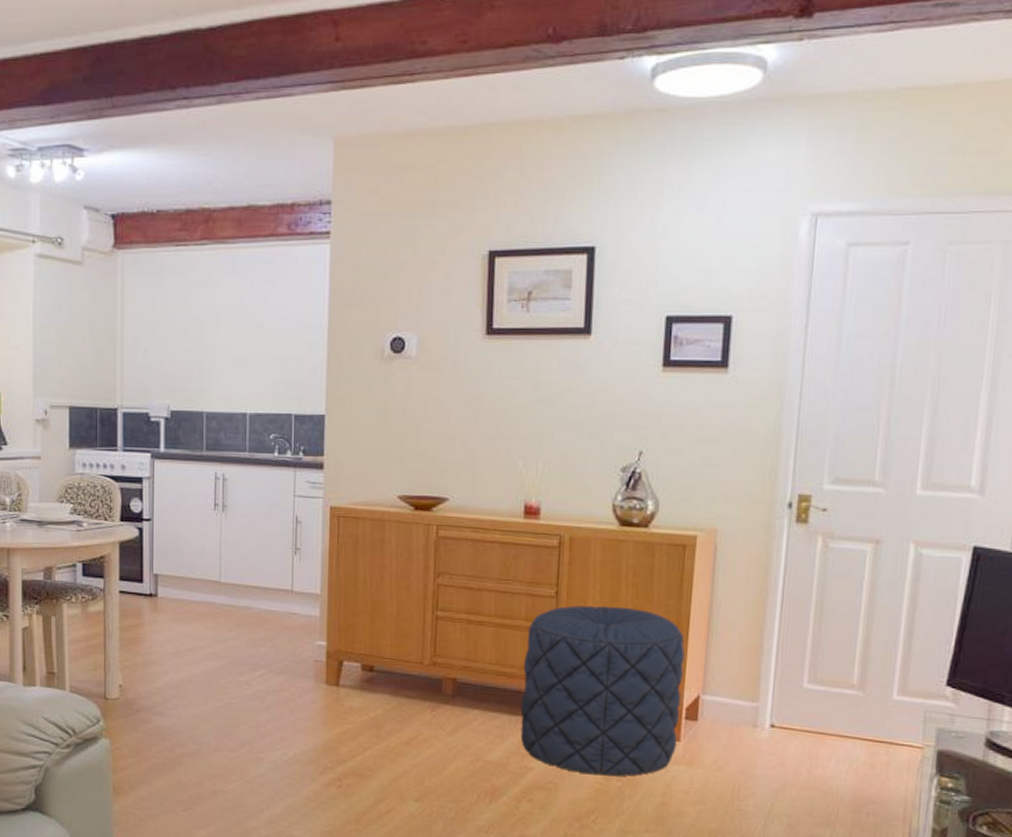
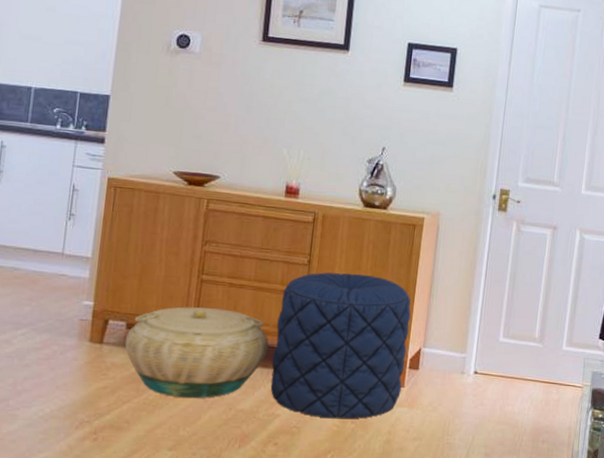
basket: none [361,646,516,747] -> present [124,307,269,398]

